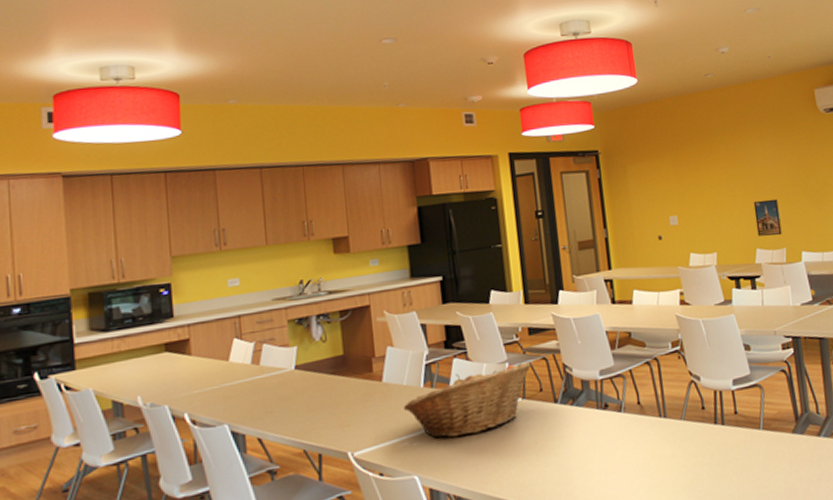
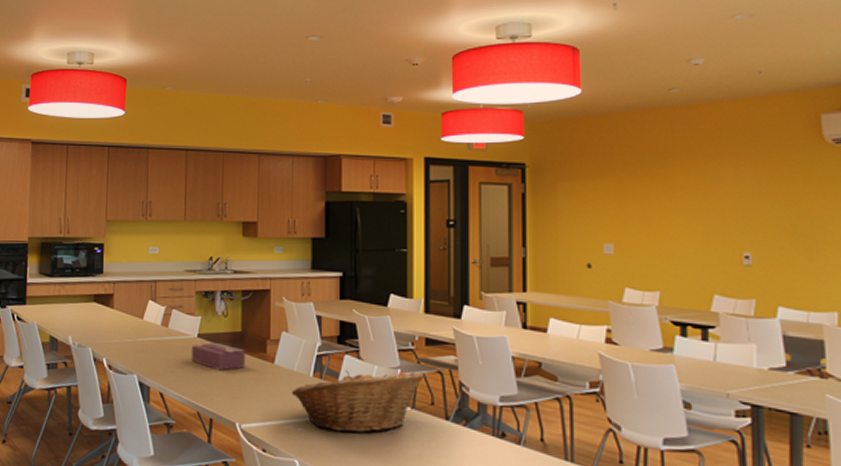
tissue box: none [289,371,352,401] -> present [191,342,245,371]
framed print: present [753,198,782,237] -> none [716,239,752,284]

